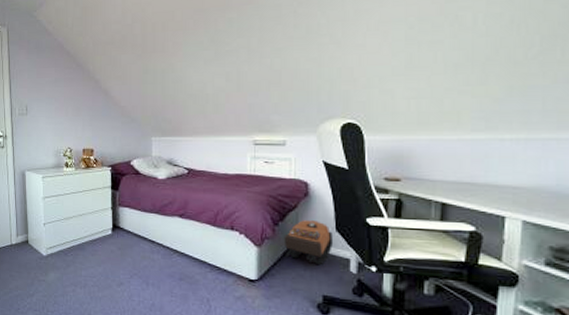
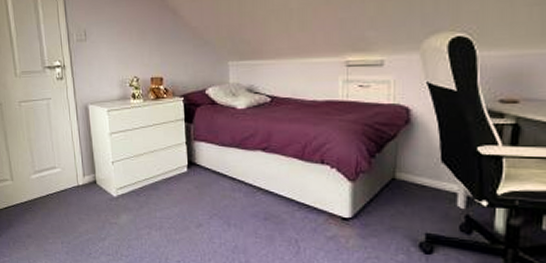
backpack: present [284,220,333,266] -> none [381,151,438,201]

